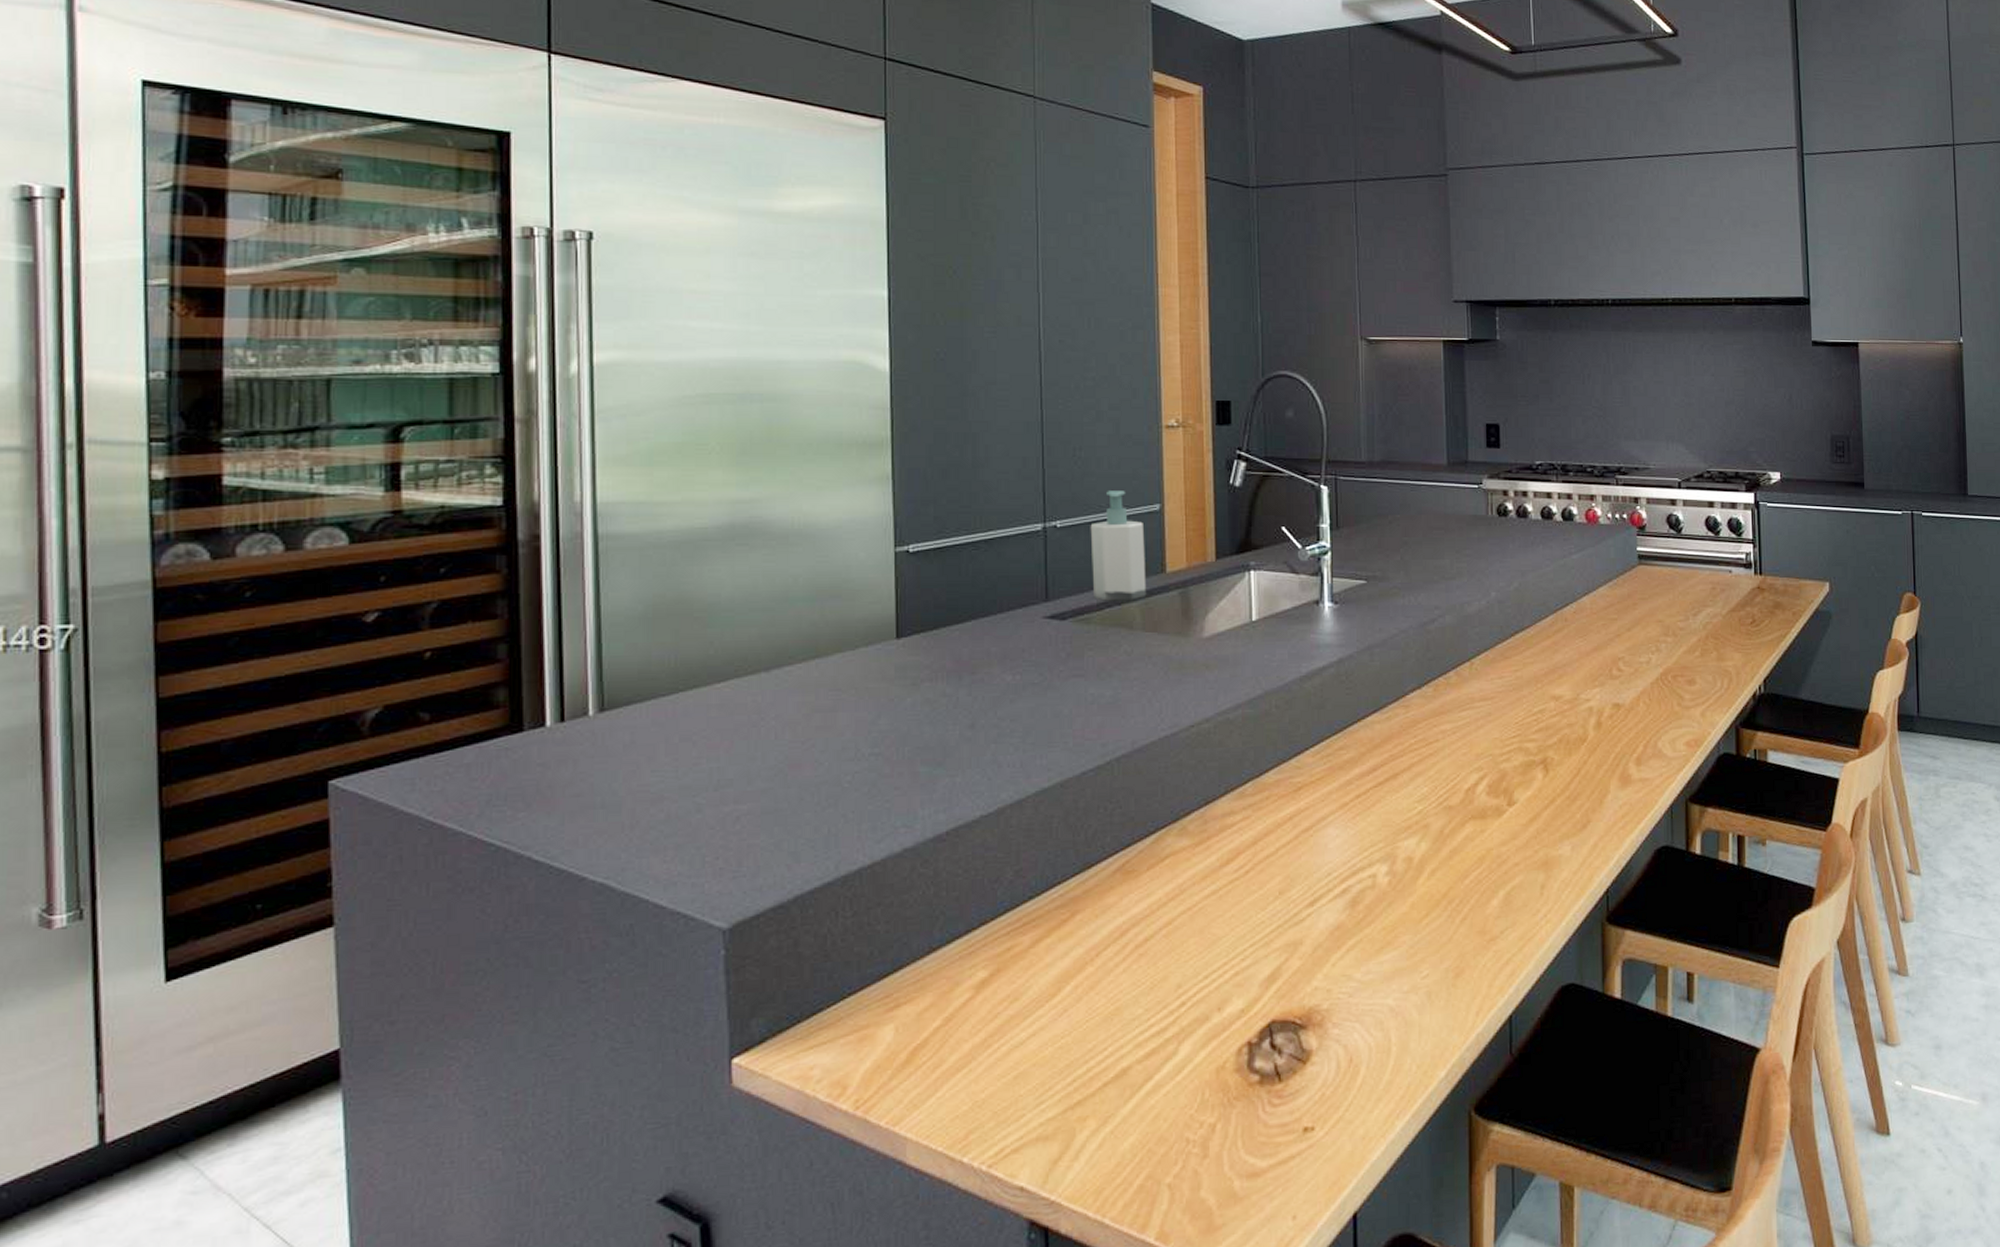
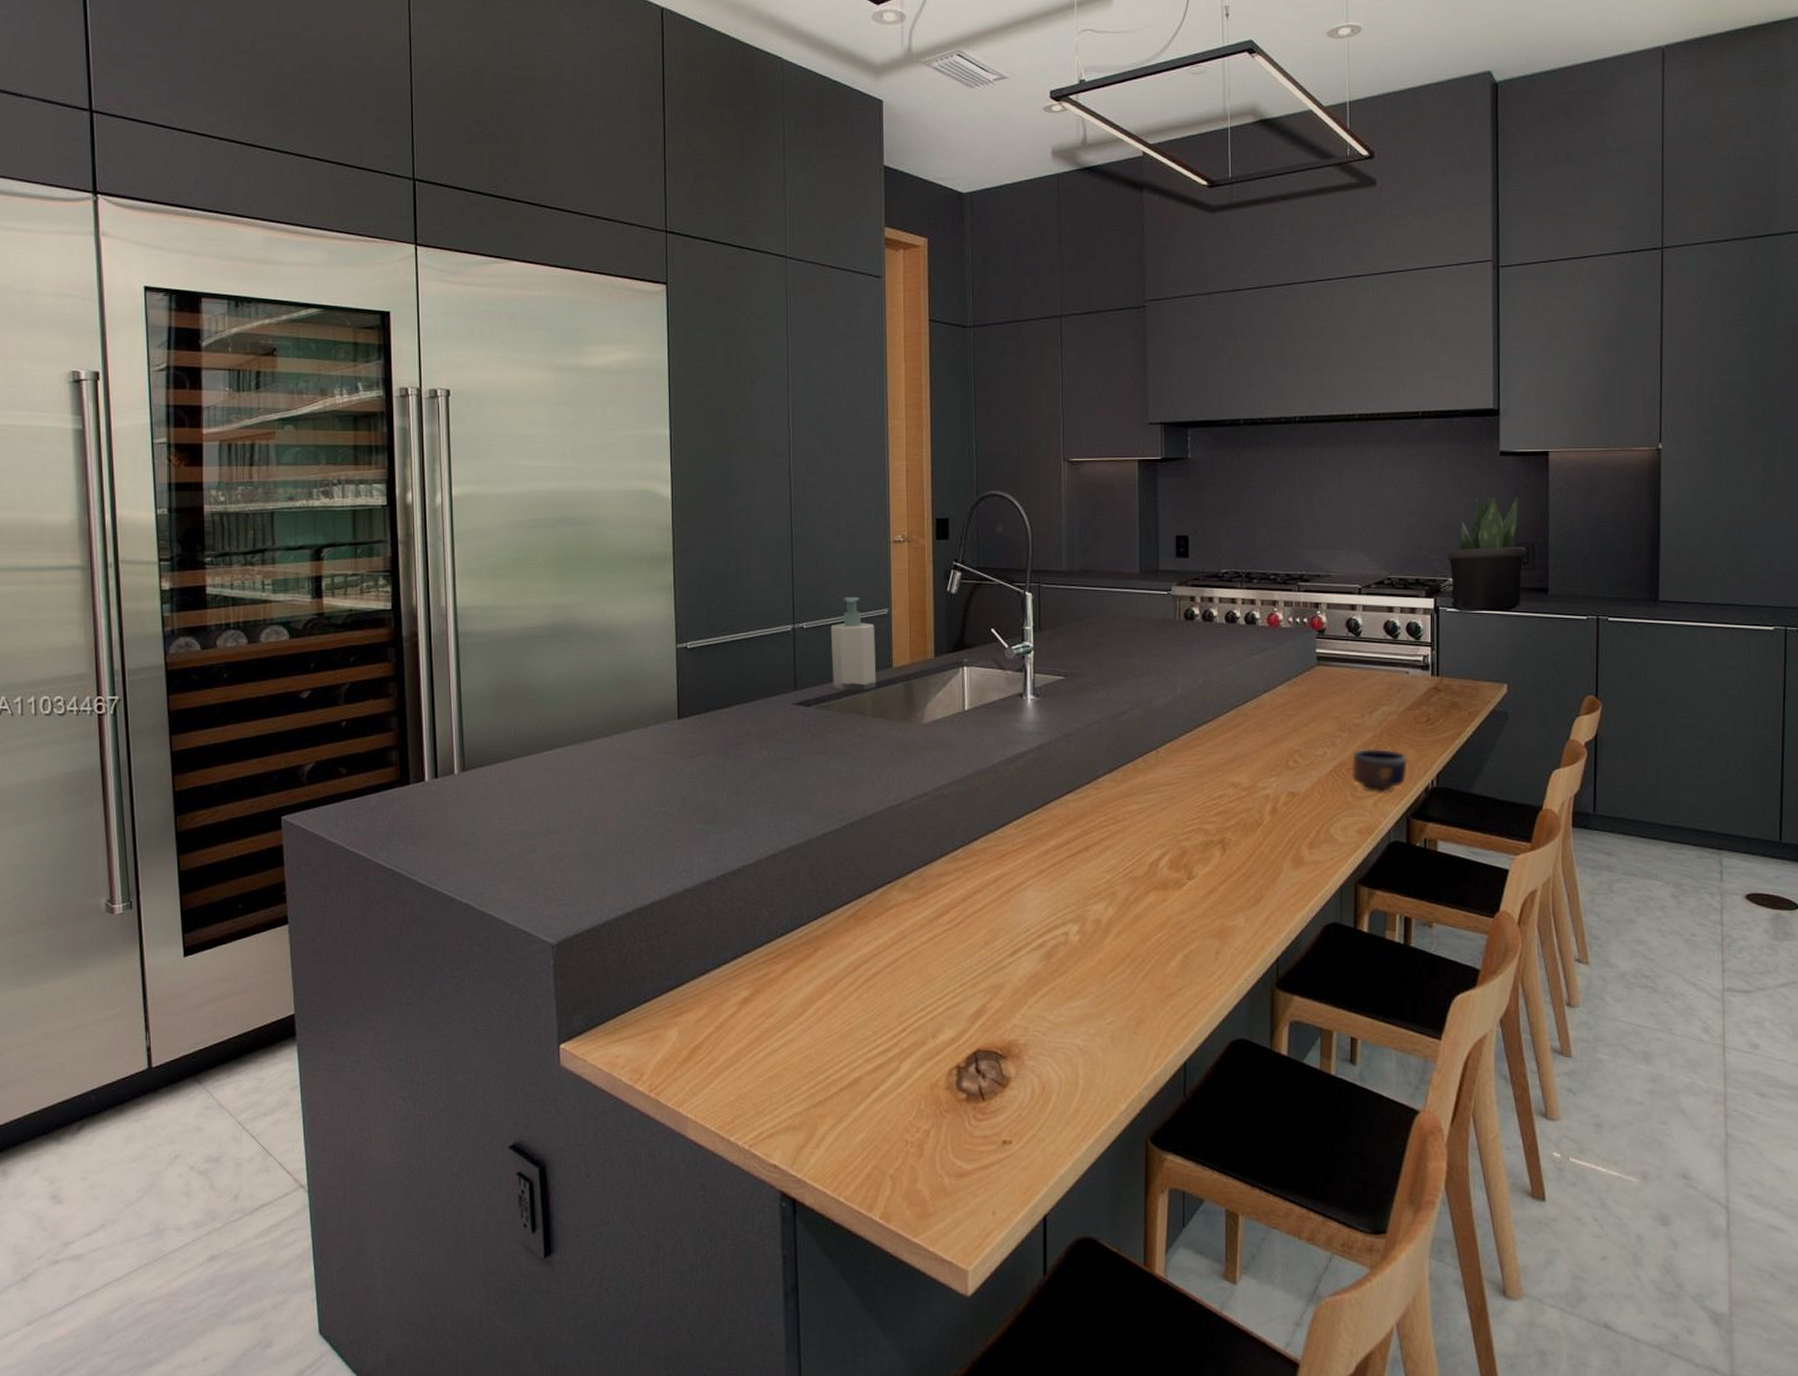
mug: none [1677,653,1734,700] -> present [1351,748,1408,791]
planter: none [1766,387,1842,508] -> present [1448,497,1526,613]

